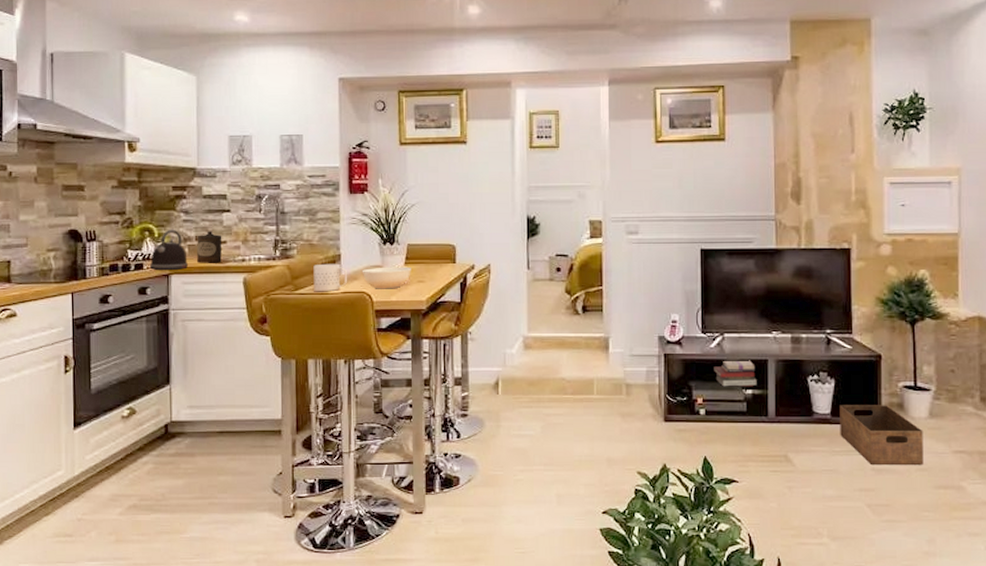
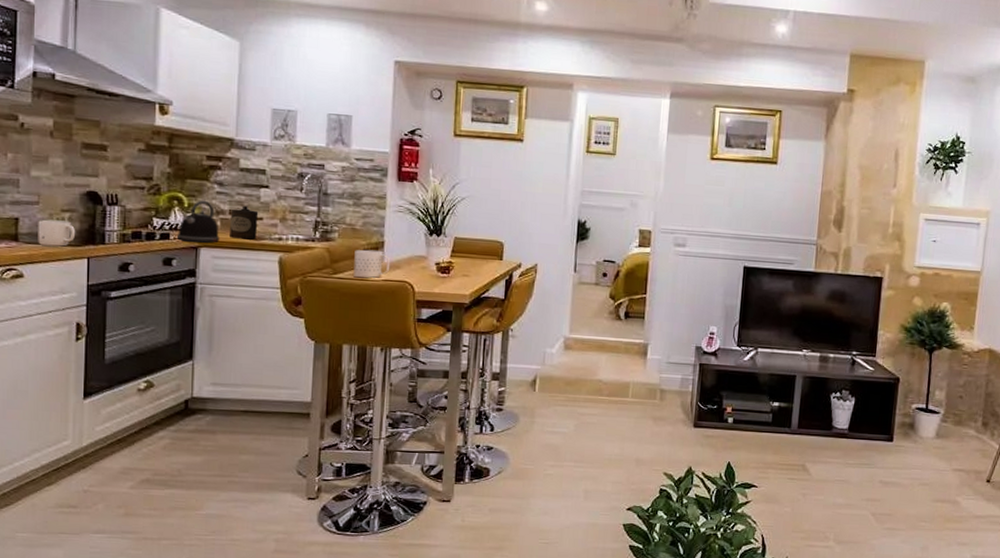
mug: none [27,260,61,284] -> present [38,219,76,247]
bowl: present [362,266,411,289] -> none [405,258,457,281]
books: present [713,360,757,387] -> none [744,374,784,400]
storage basket: present [840,405,924,465] -> none [854,421,929,480]

